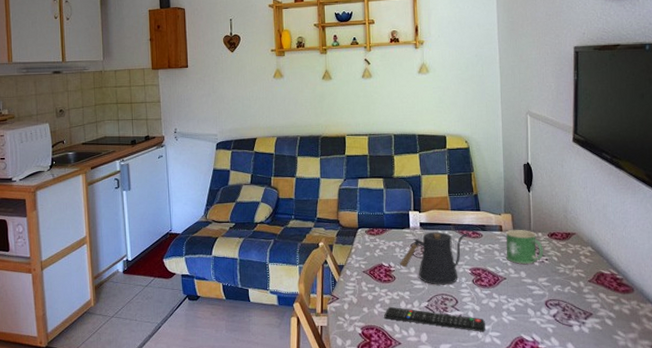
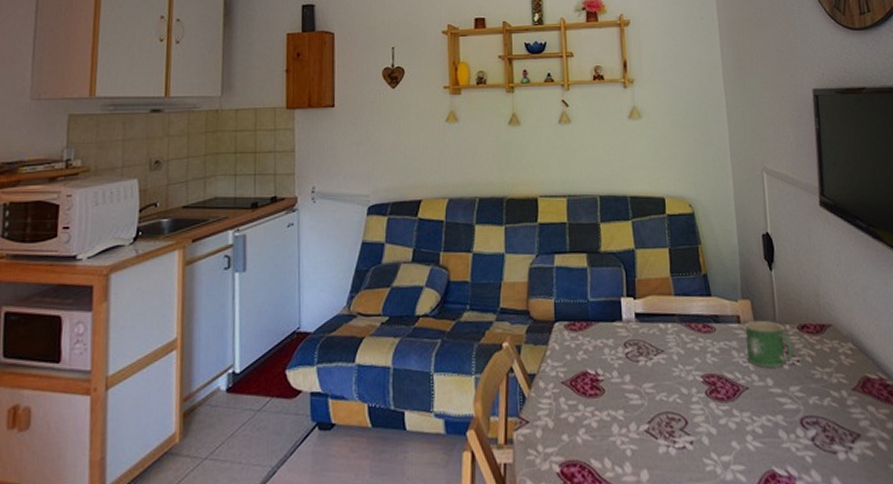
remote control: present [384,306,485,332] -> none [590,431,725,465]
kettle: present [400,231,469,285] -> none [610,325,699,400]

